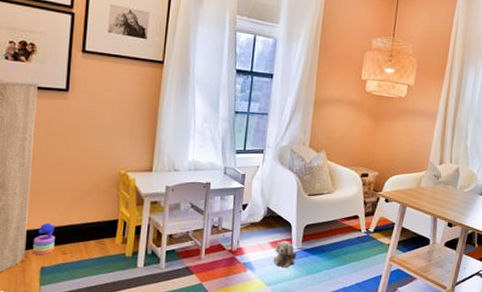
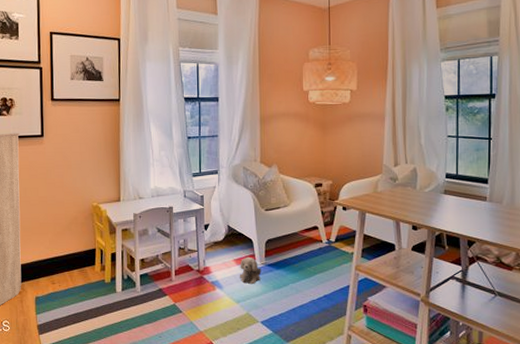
stacking toy: present [32,223,56,255] -> none [27,256,45,286]

